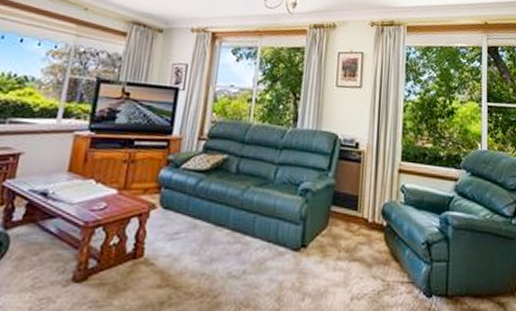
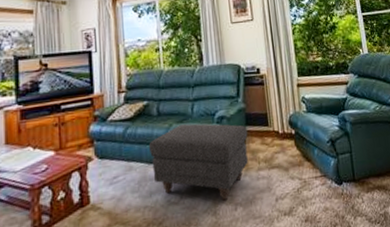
ottoman: none [218,188,333,286] -> present [148,123,248,200]

